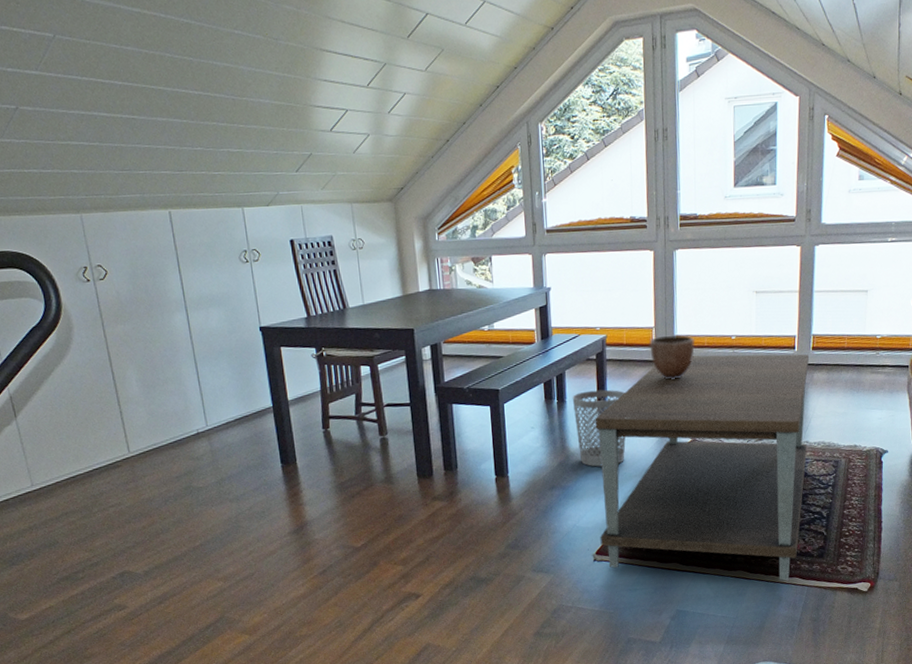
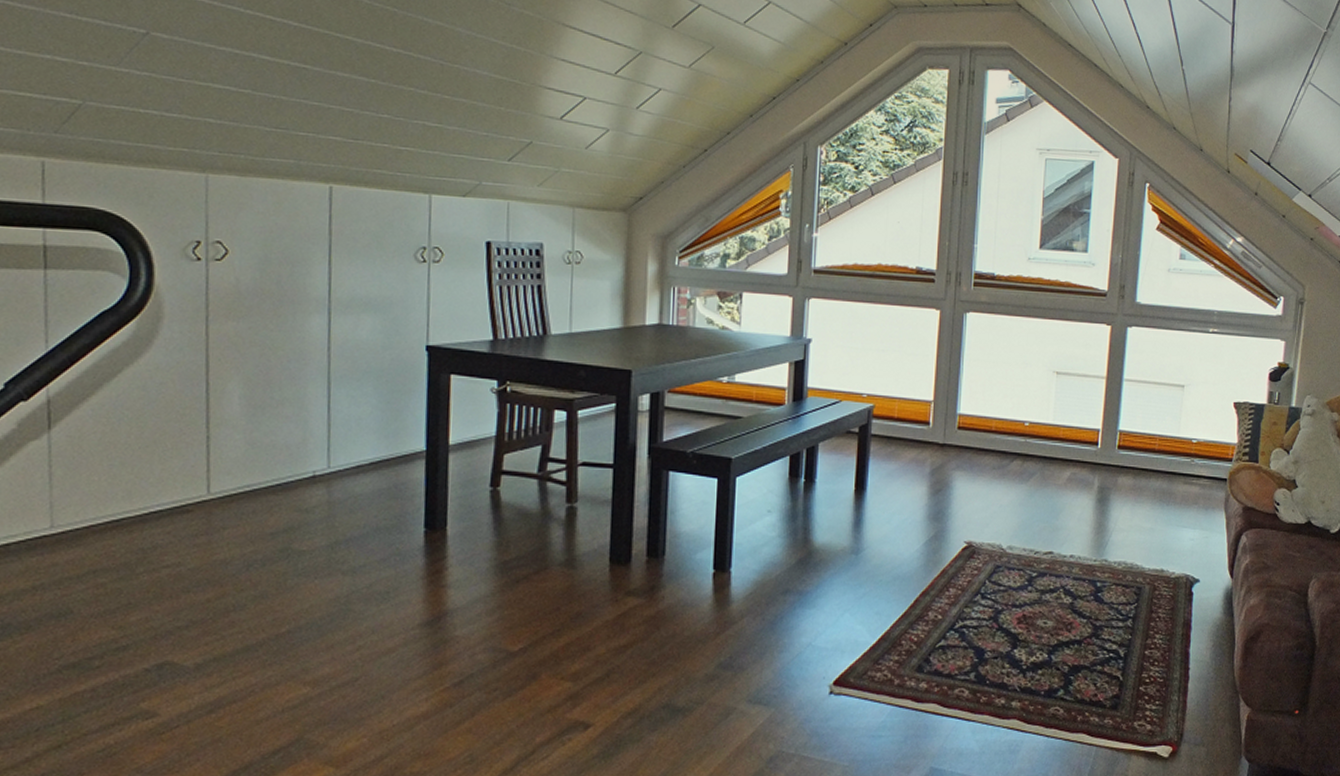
wastebasket: present [572,389,626,467] -> none [823,471,890,569]
coffee table: present [595,354,809,581] -> none [840,441,1113,738]
decorative bowl: present [649,335,695,380] -> none [925,412,981,467]

